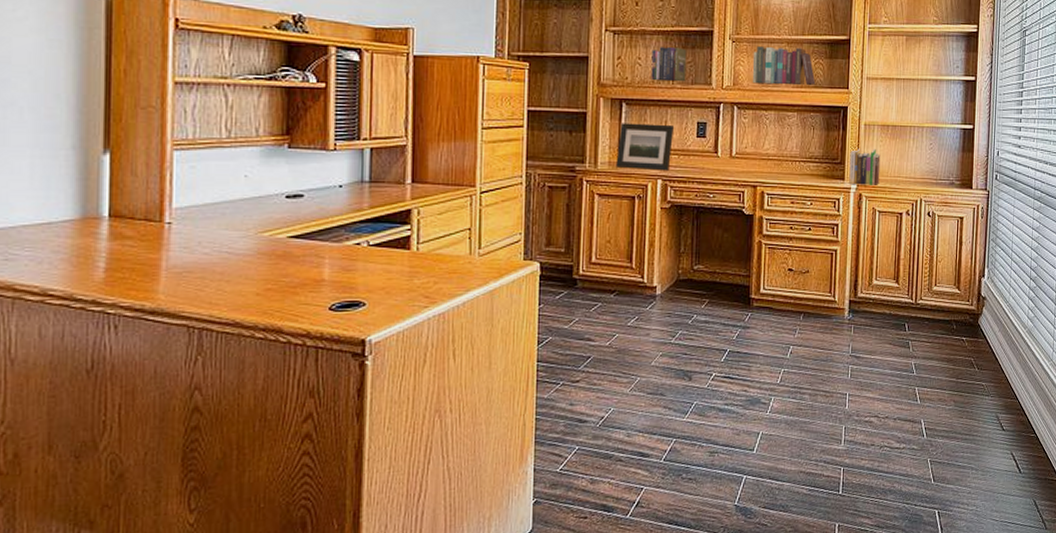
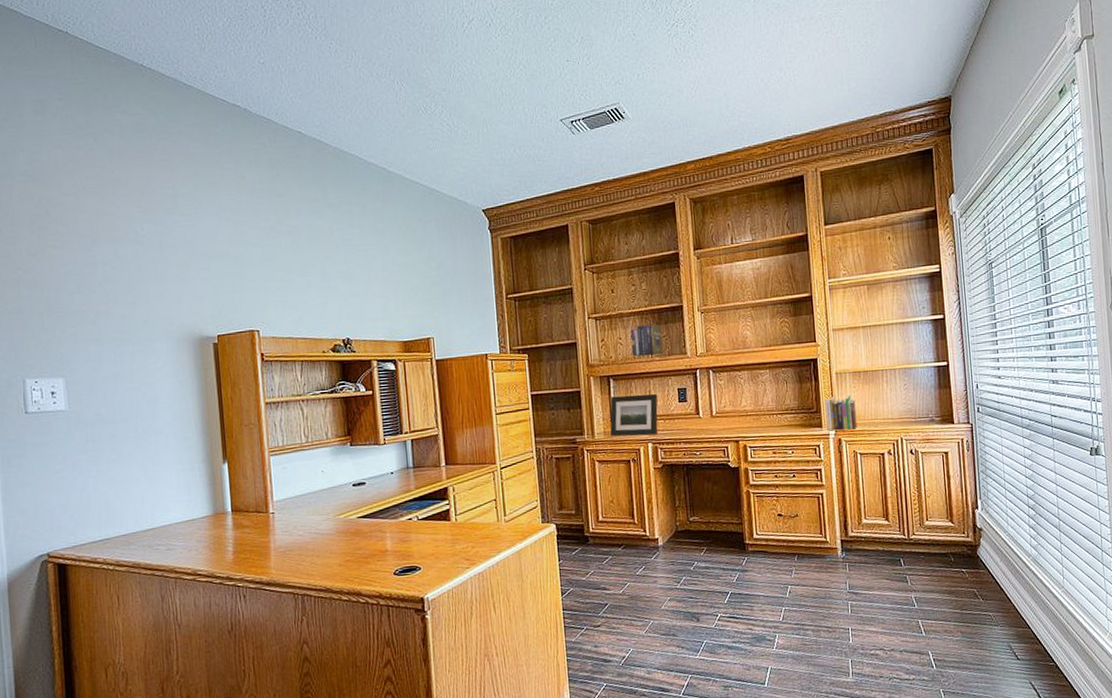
books: present [752,45,816,86] -> none [721,310,784,348]

